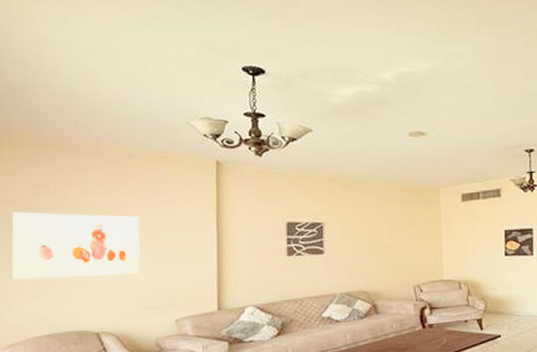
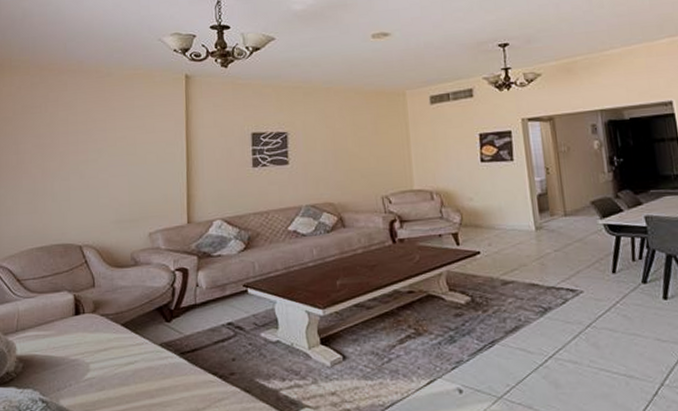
wall art: present [10,212,140,280] -> none [9,131,118,196]

